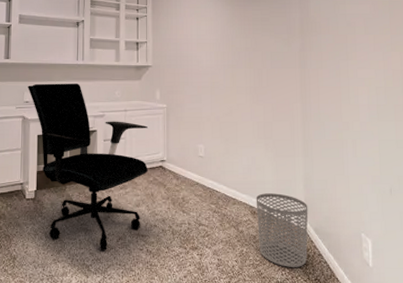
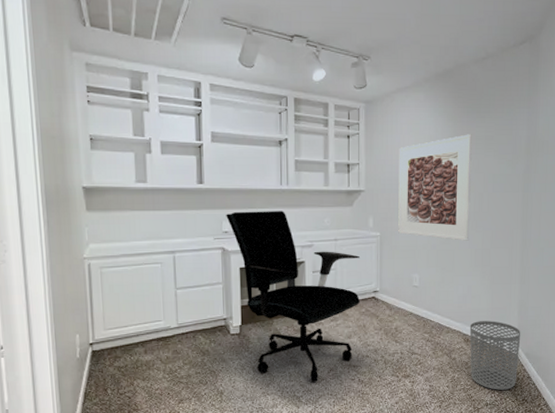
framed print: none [183,16,251,114] -> present [398,134,472,241]

